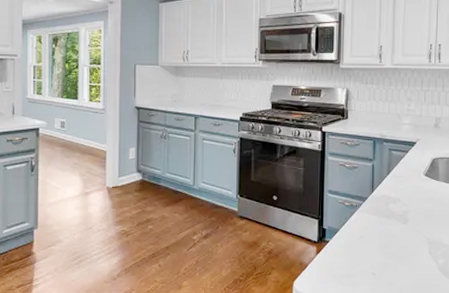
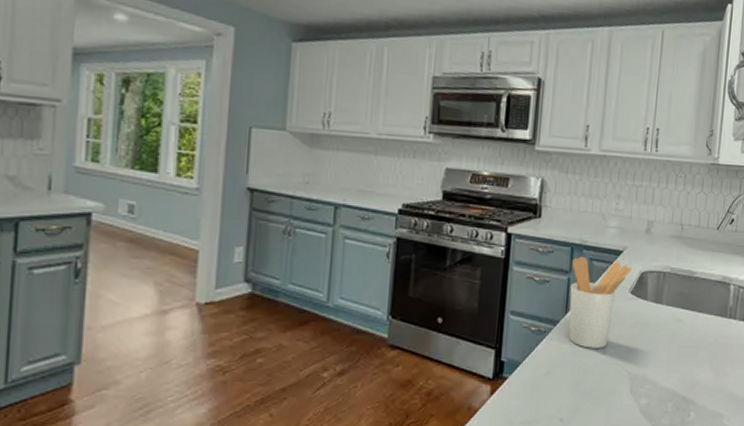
utensil holder: none [374,147,425,219] -> present [569,256,633,348]

